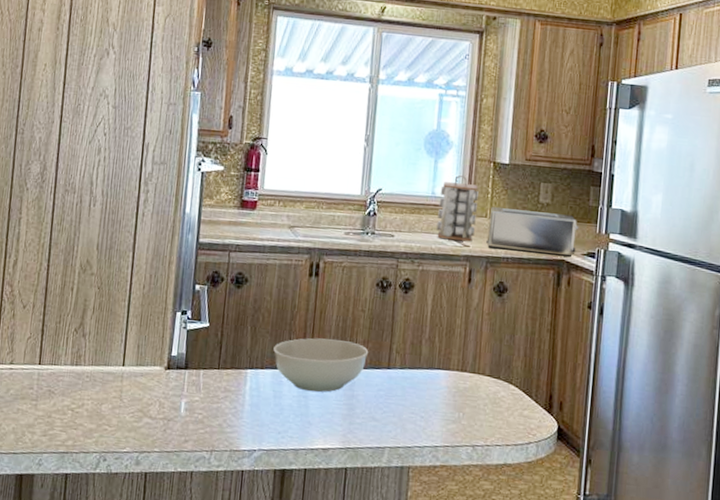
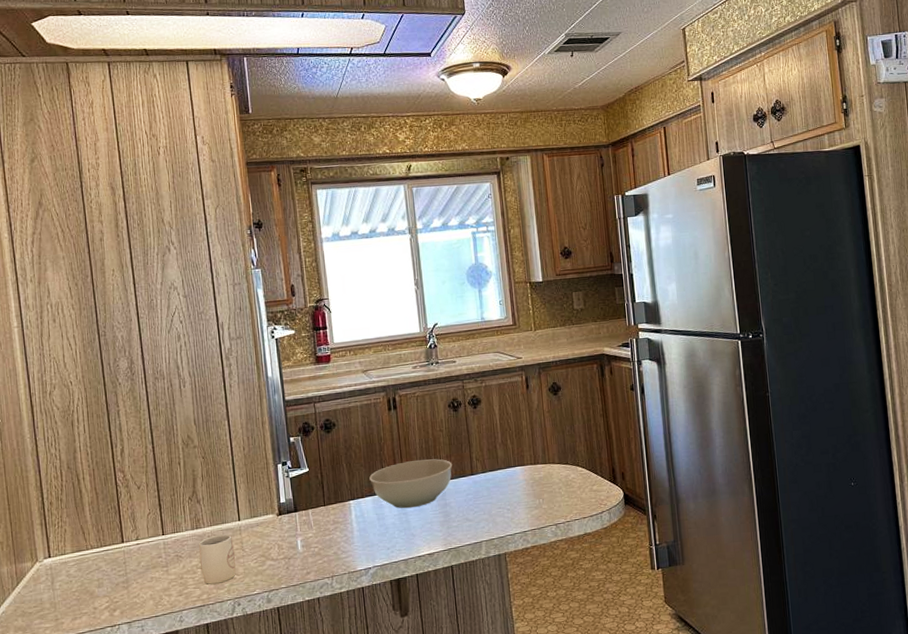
mug: none [71,377,112,432] -> present [198,534,236,585]
spice rack: present [436,174,478,242] -> none [488,298,524,356]
toaster: present [486,206,579,258] -> none [534,315,612,357]

